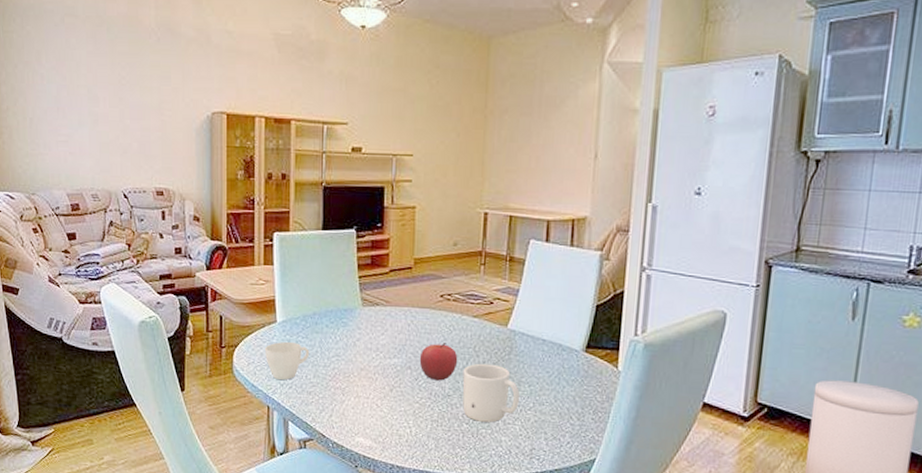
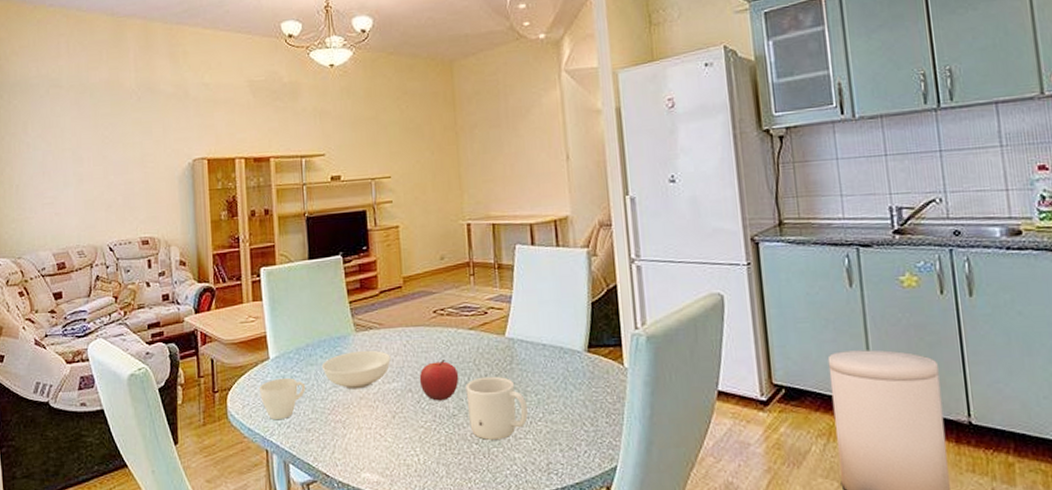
bowl: none [326,324,394,361] -> present [321,350,391,390]

